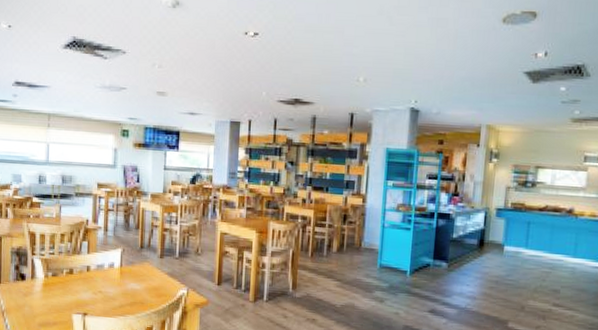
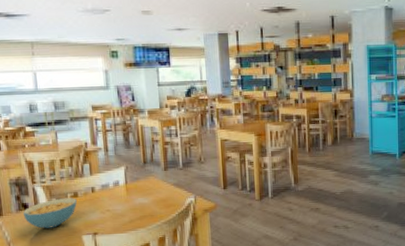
cereal bowl: none [19,273,71,303] -> present [23,198,77,229]

